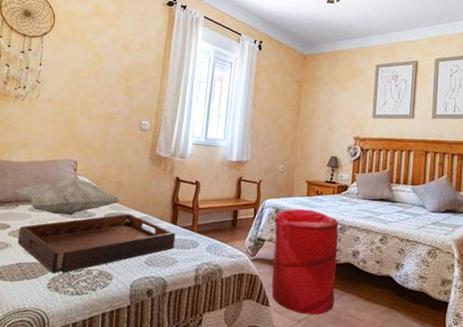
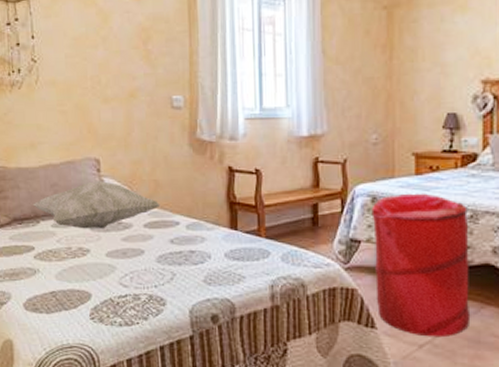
serving tray: present [17,214,176,273] -> none [45,221,239,301]

